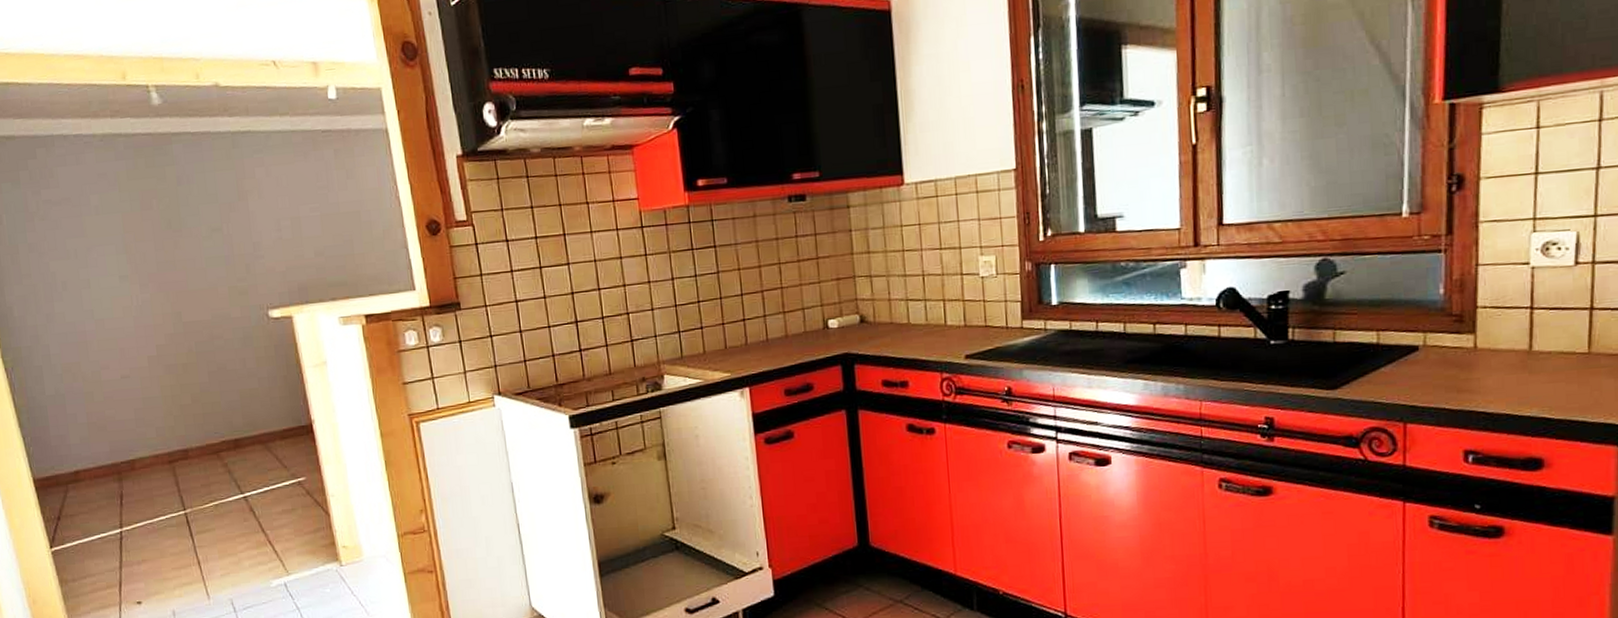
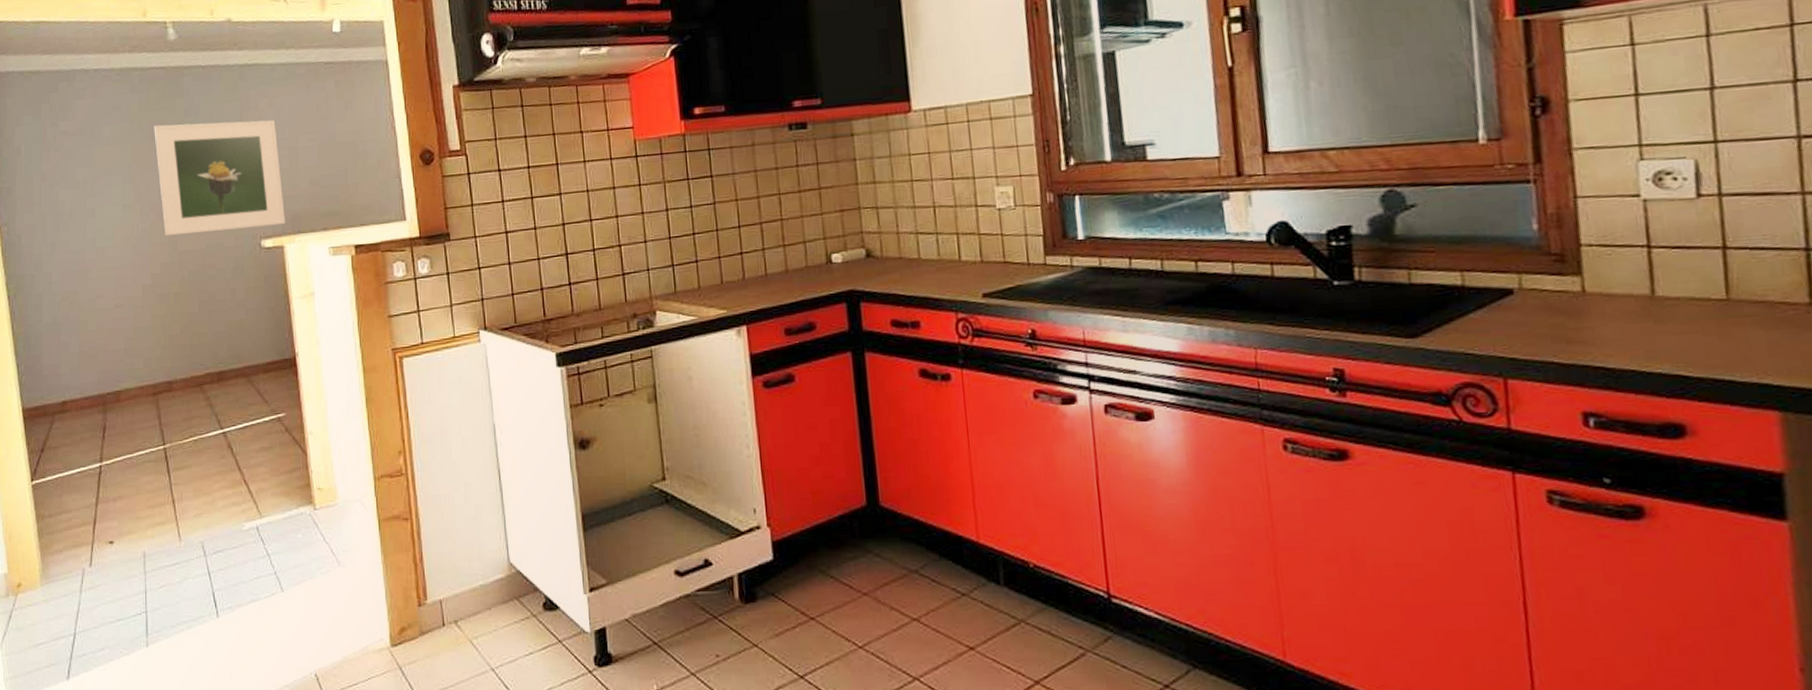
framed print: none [145,189,292,307] -> present [154,119,285,236]

